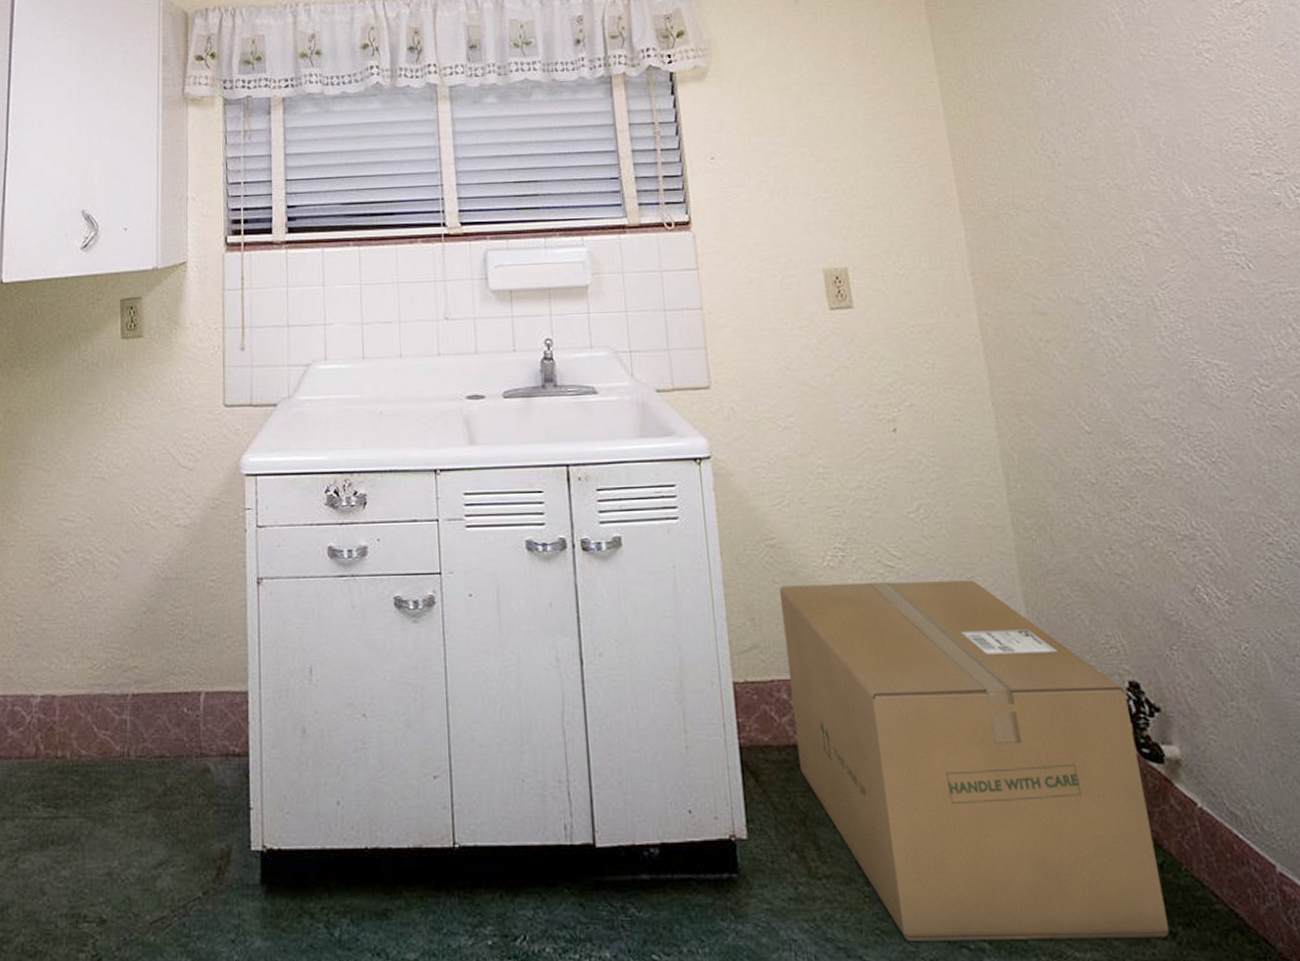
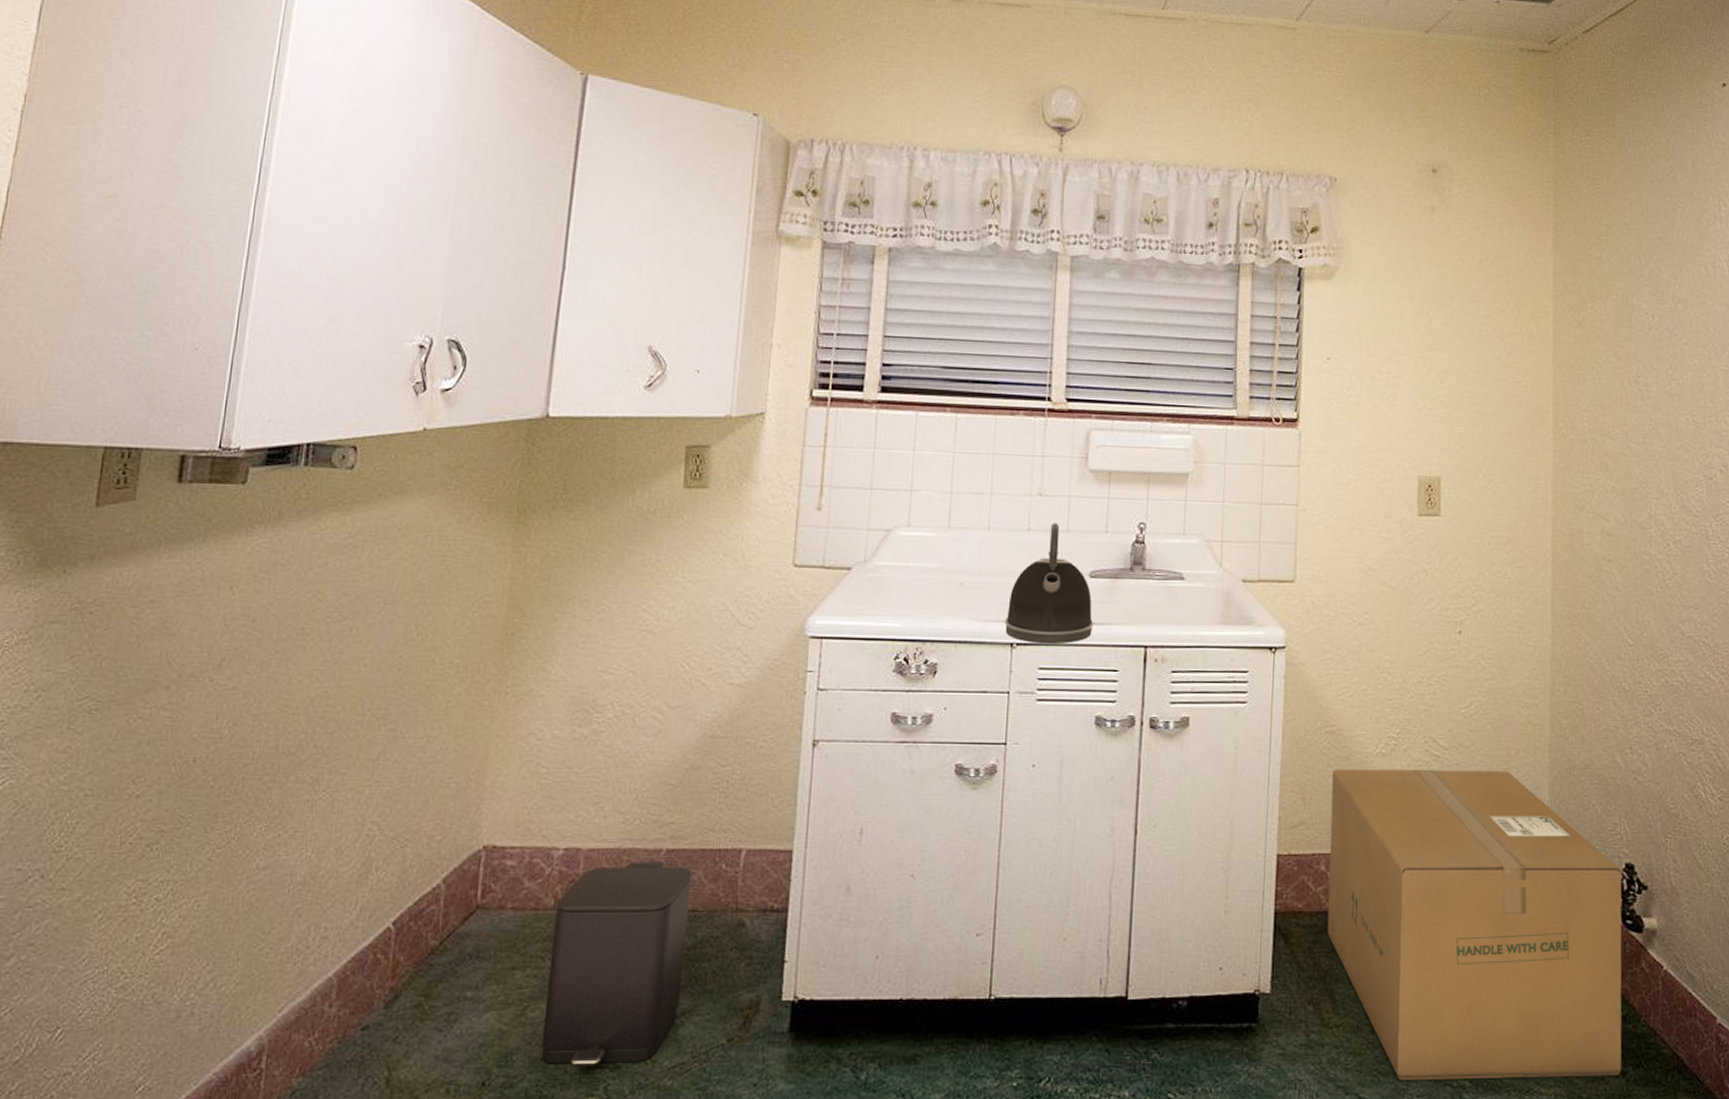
pedal bin: none [33,707,157,921] -> present [541,862,692,1067]
kettle: none [426,346,513,469] -> present [1004,523,1094,645]

